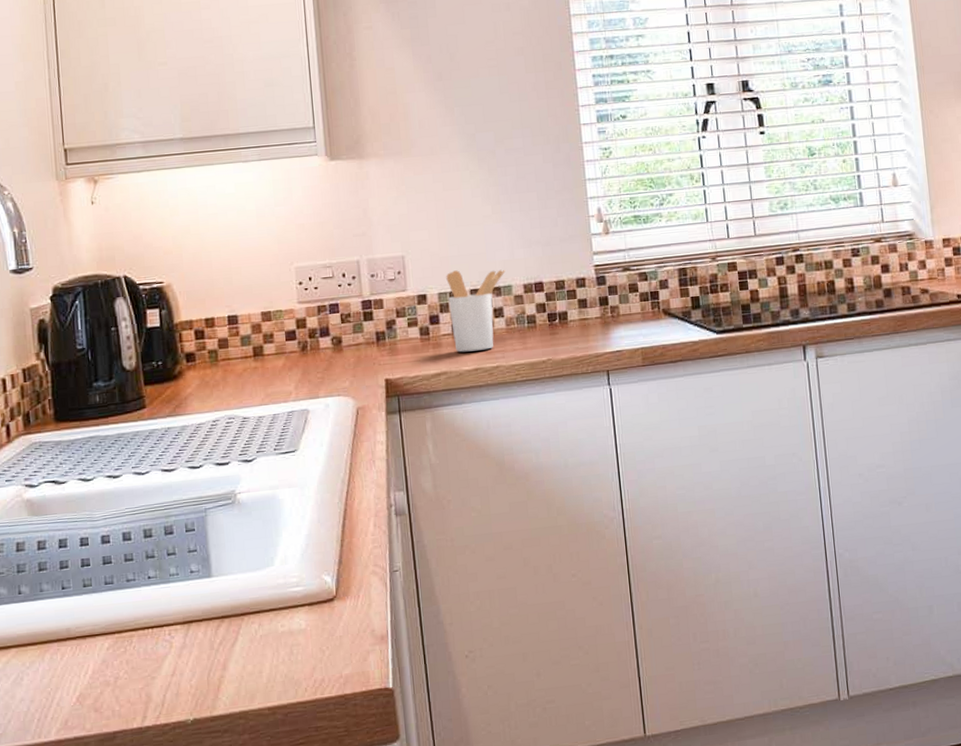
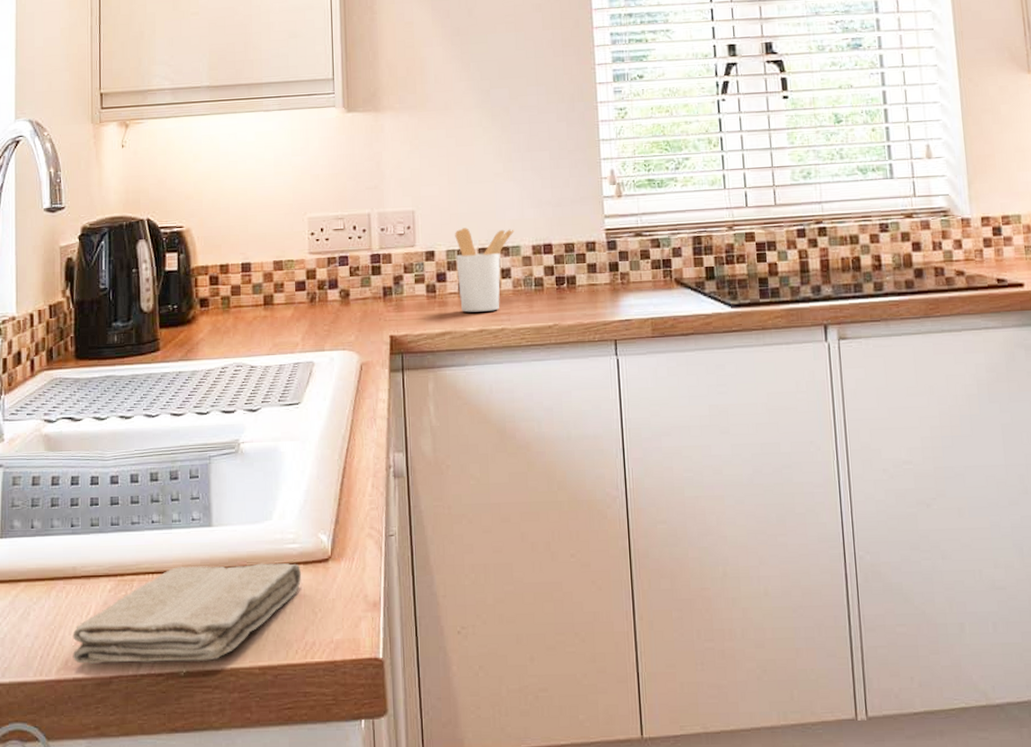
washcloth: none [71,605,307,722] -> present [72,563,302,664]

